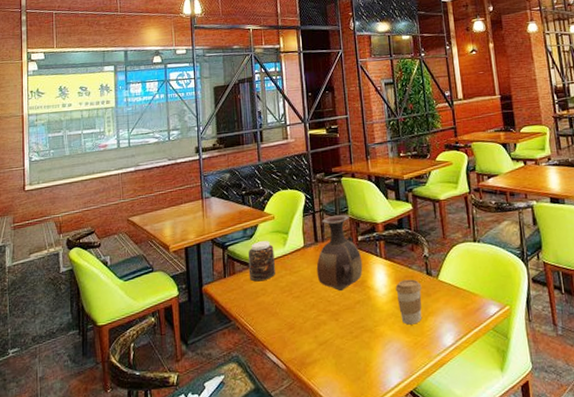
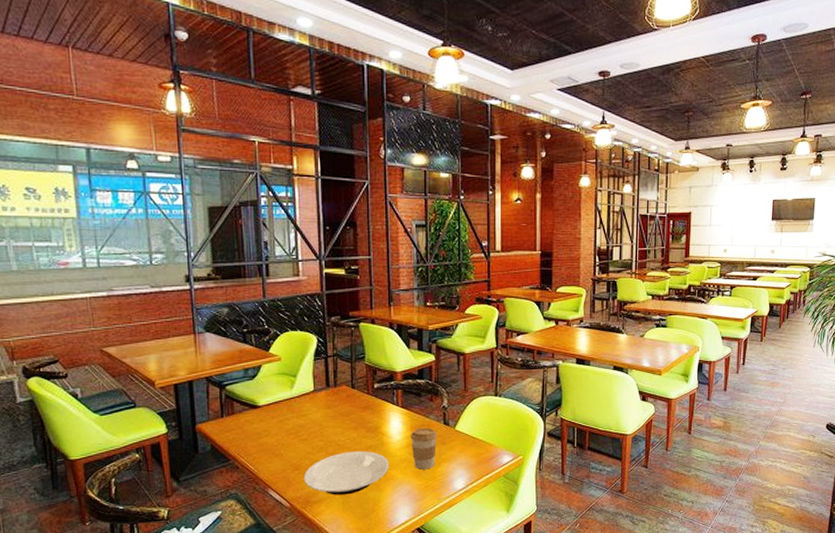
jar: present [248,241,275,282] -> none [249,383,280,423]
plate: none [297,306,378,356] -> present [303,451,389,495]
vase: present [316,215,363,292] -> none [327,361,377,436]

